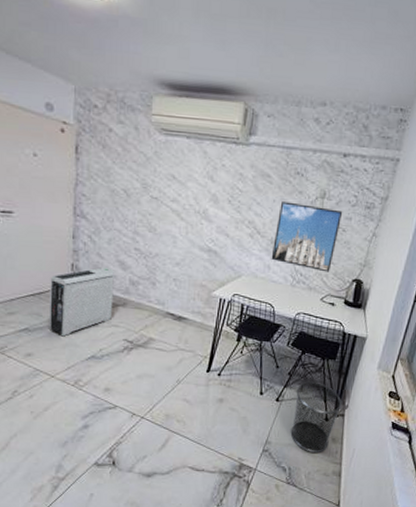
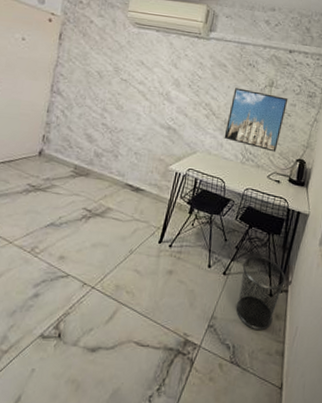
air purifier: present [48,267,114,337] -> none [13,139,81,204]

